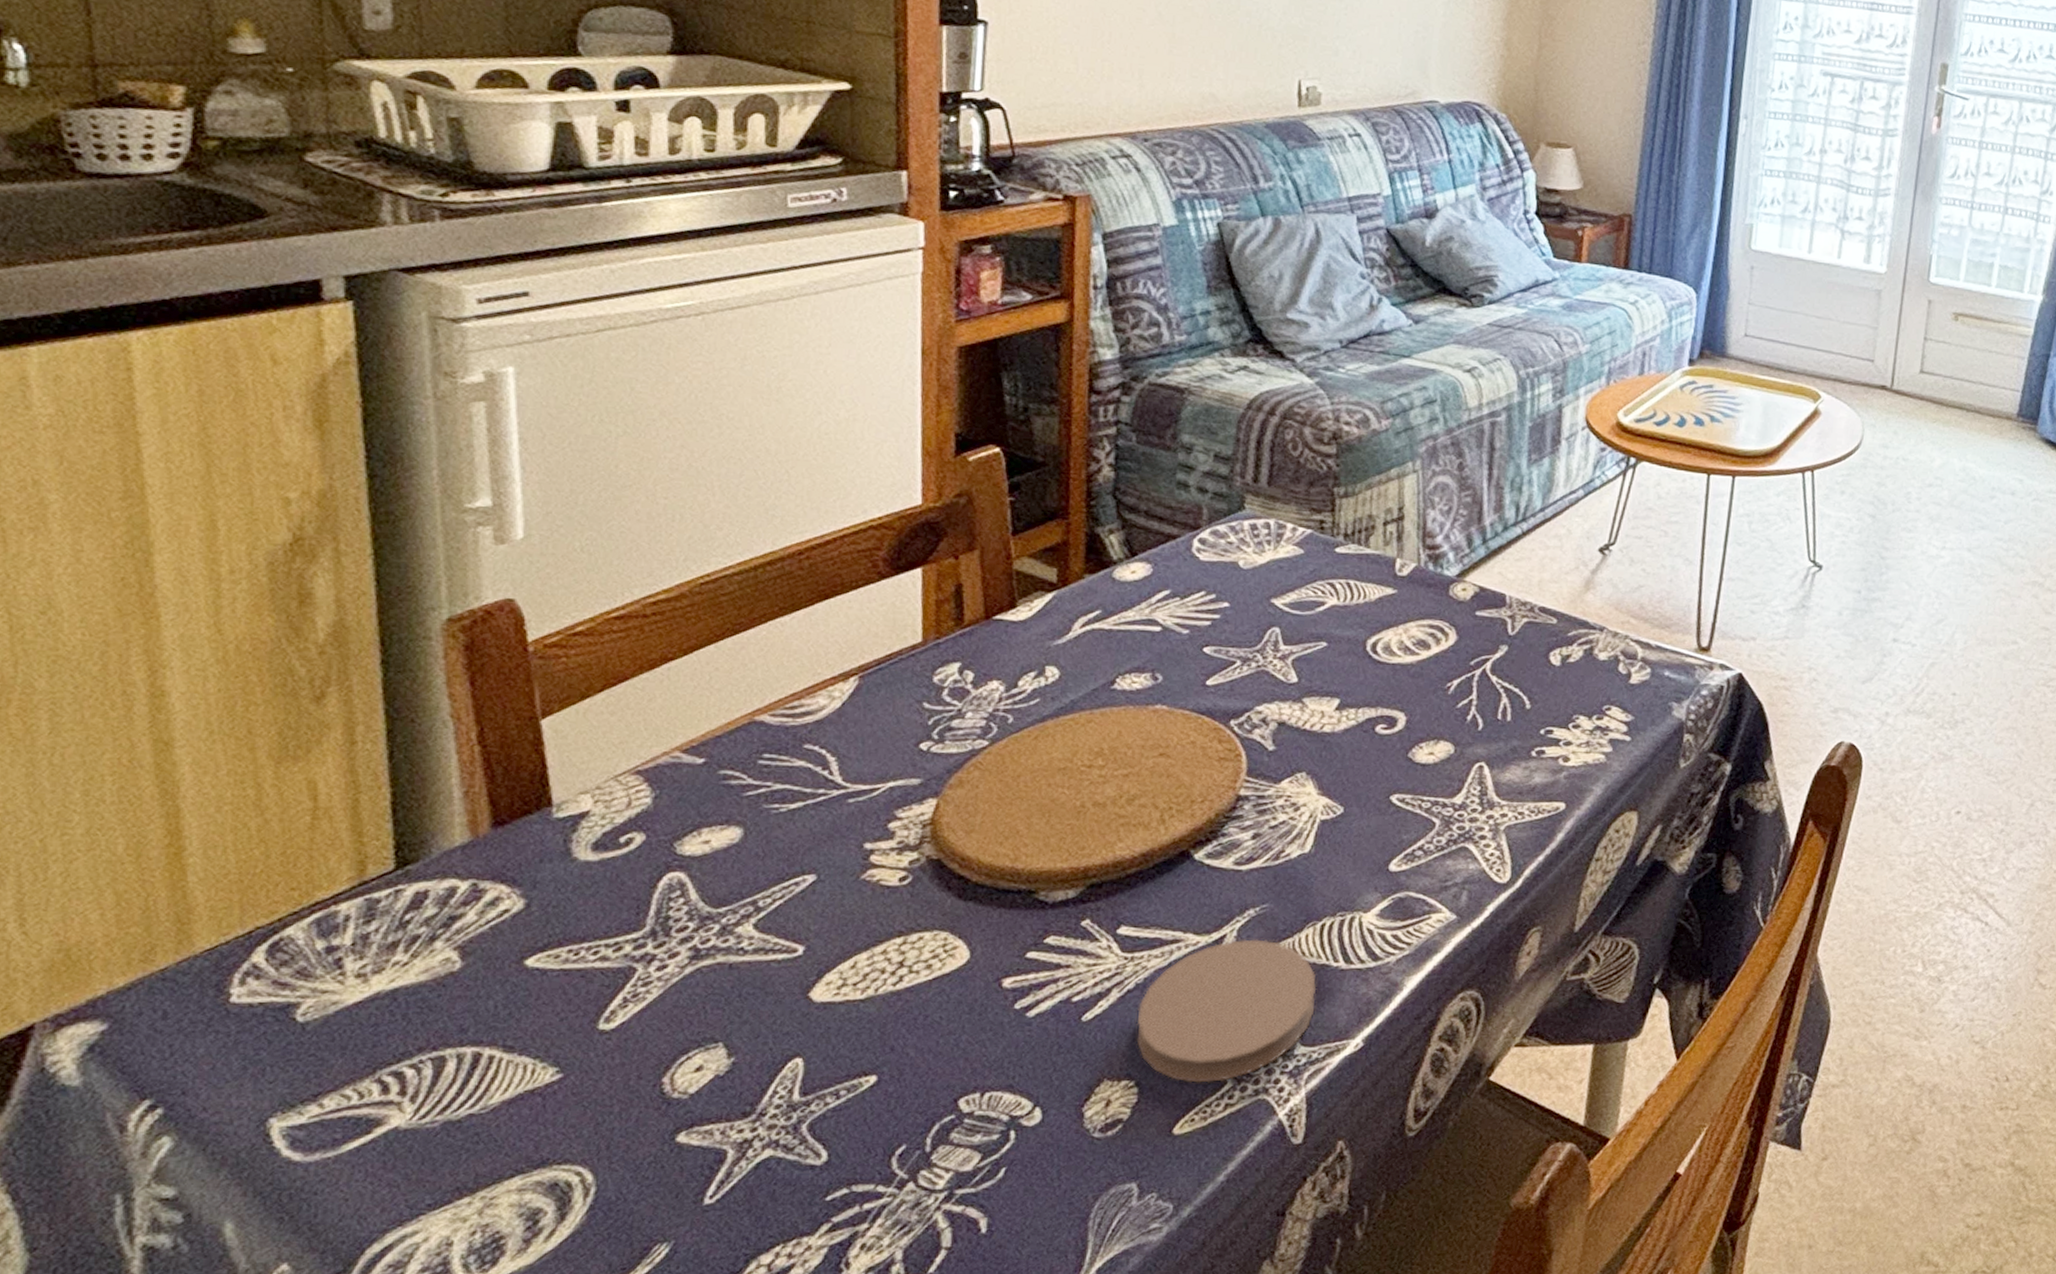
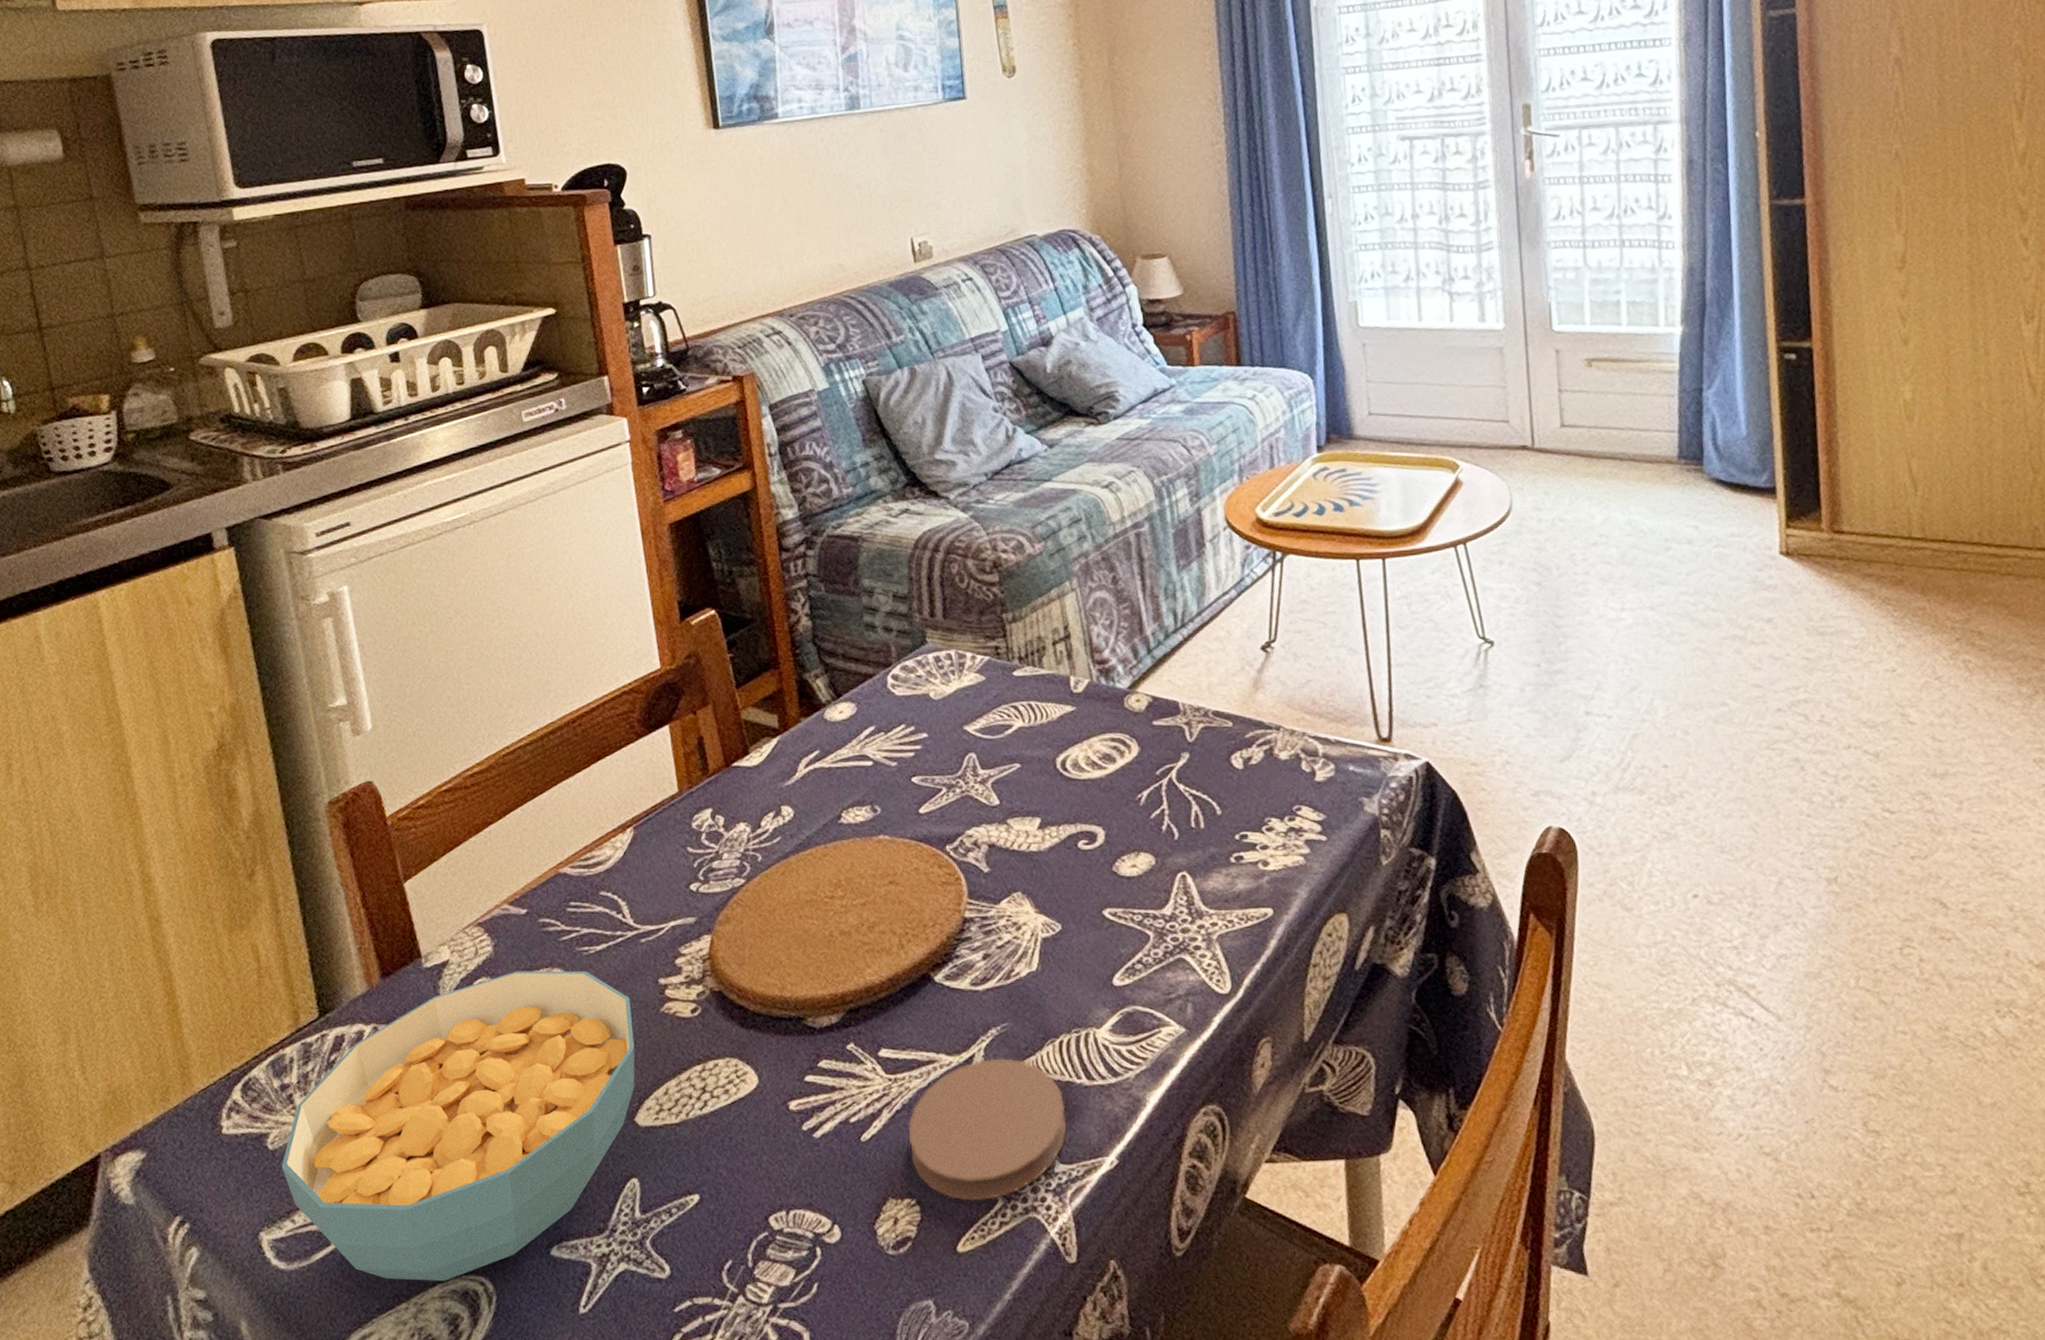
cereal bowl: none [313,827,824,1172] -> present [281,970,635,1282]

